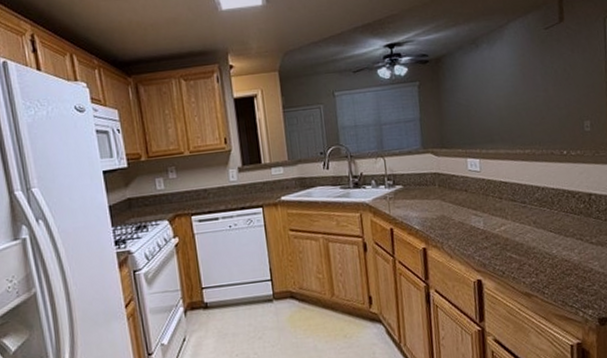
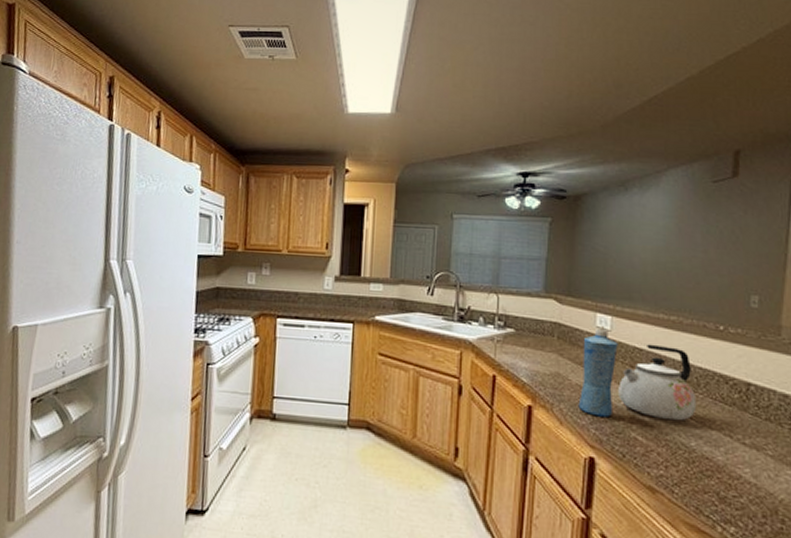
squeeze bottle: none [459,168,491,246] -> present [578,325,618,417]
kettle: none [492,175,554,237] -> present [618,344,697,421]

